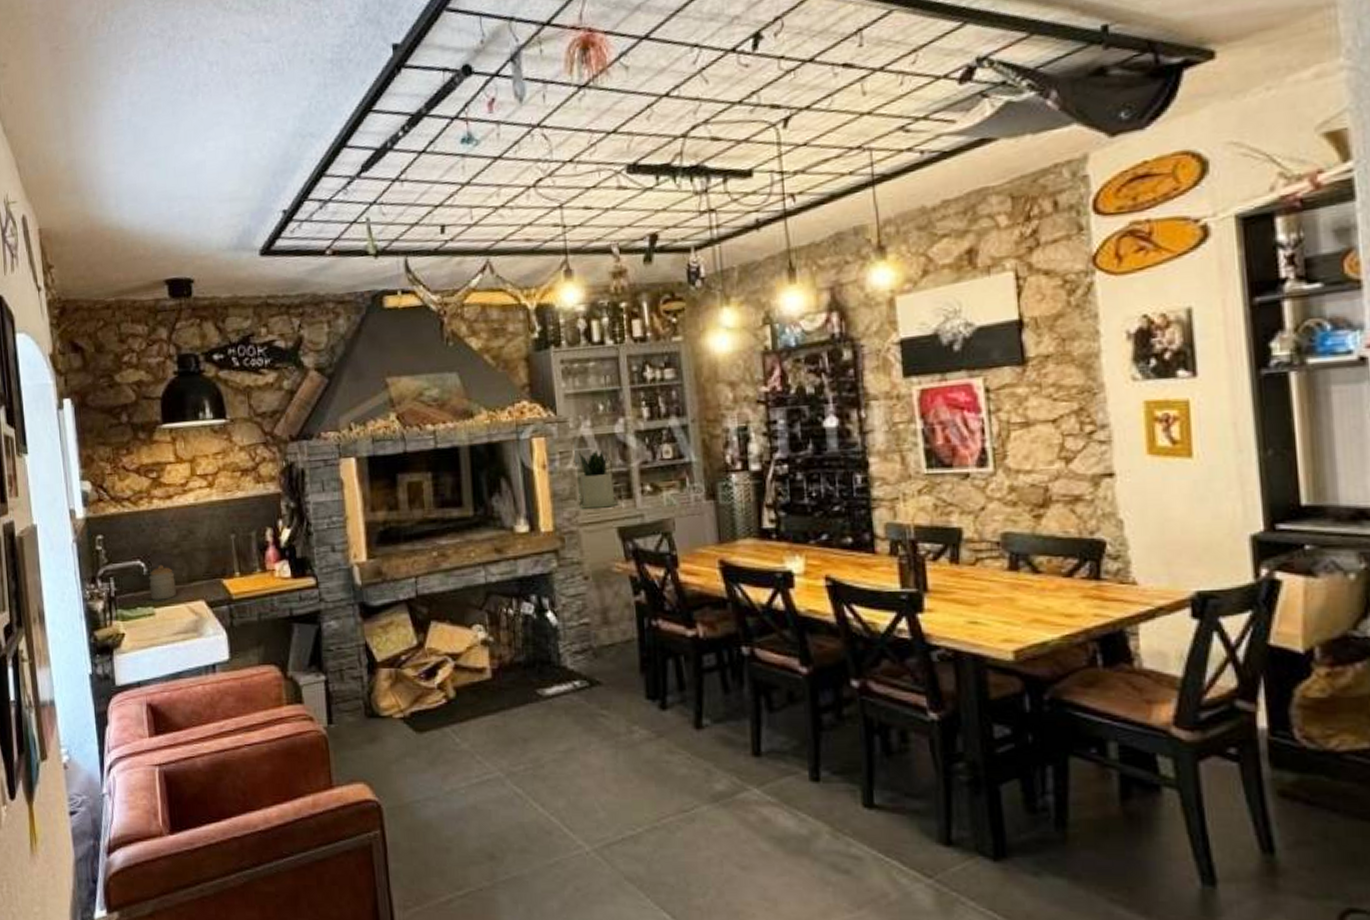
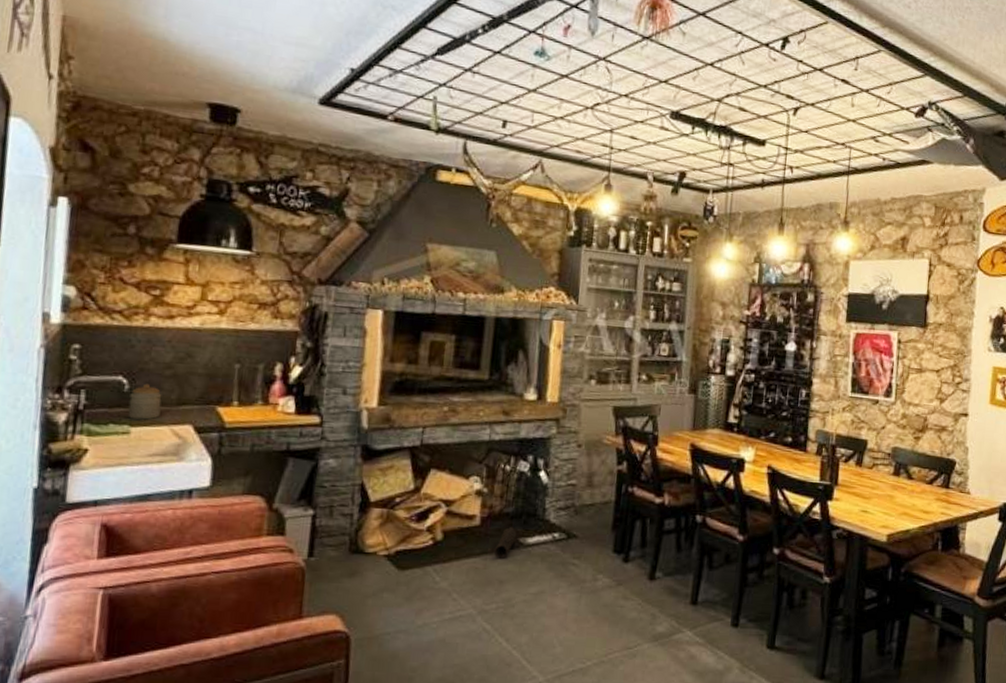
decorative log: none [511,677,535,714] -> present [493,526,518,559]
planter: present [579,449,619,509] -> none [584,339,618,389]

